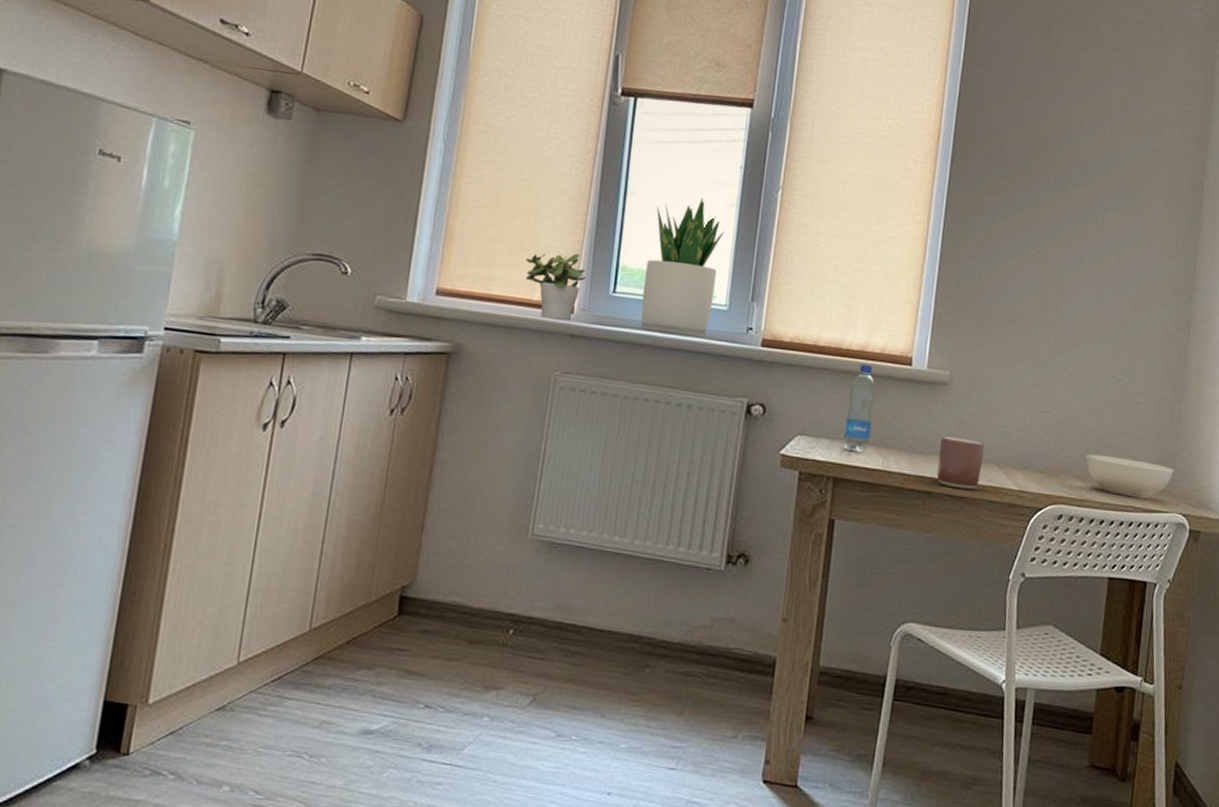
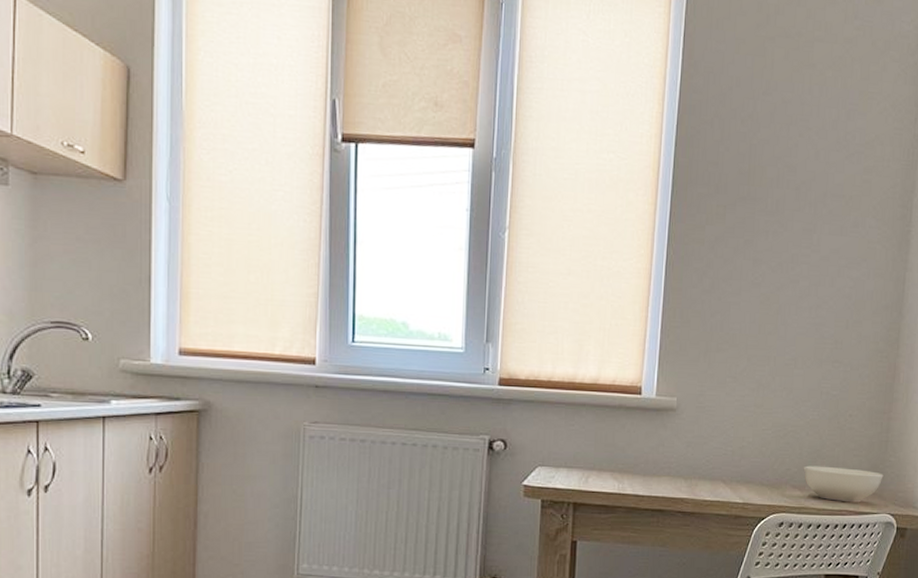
potted plant: present [525,253,586,321] -> none [263,305,324,372]
planter: present [640,197,725,338] -> none [380,242,455,381]
bottle: present [843,364,877,453] -> none [580,396,609,479]
mug: present [936,436,984,490] -> none [668,459,711,506]

